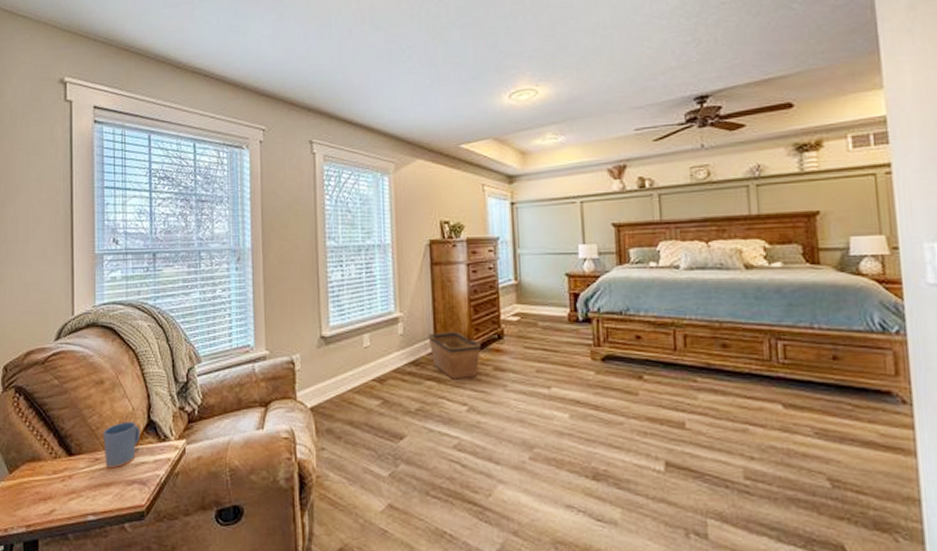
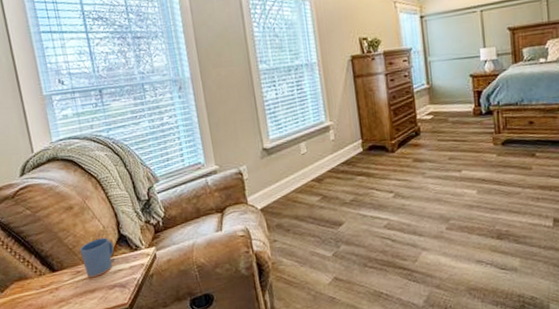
bicycle basket: present [428,331,481,380] -> none [356,132,402,173]

